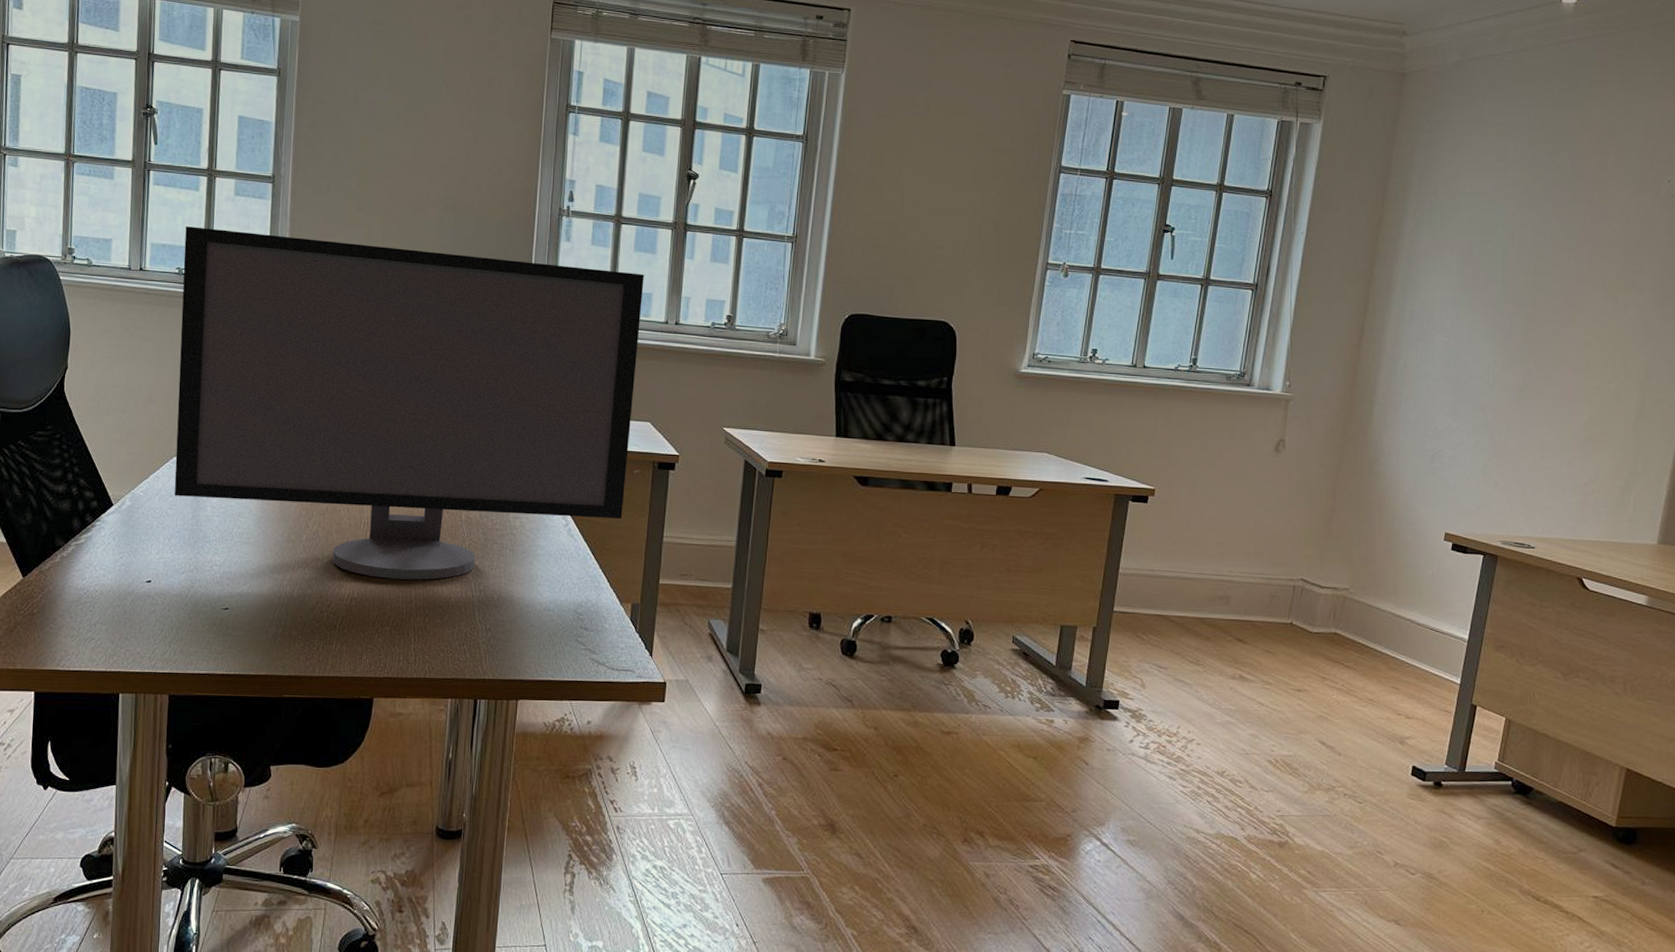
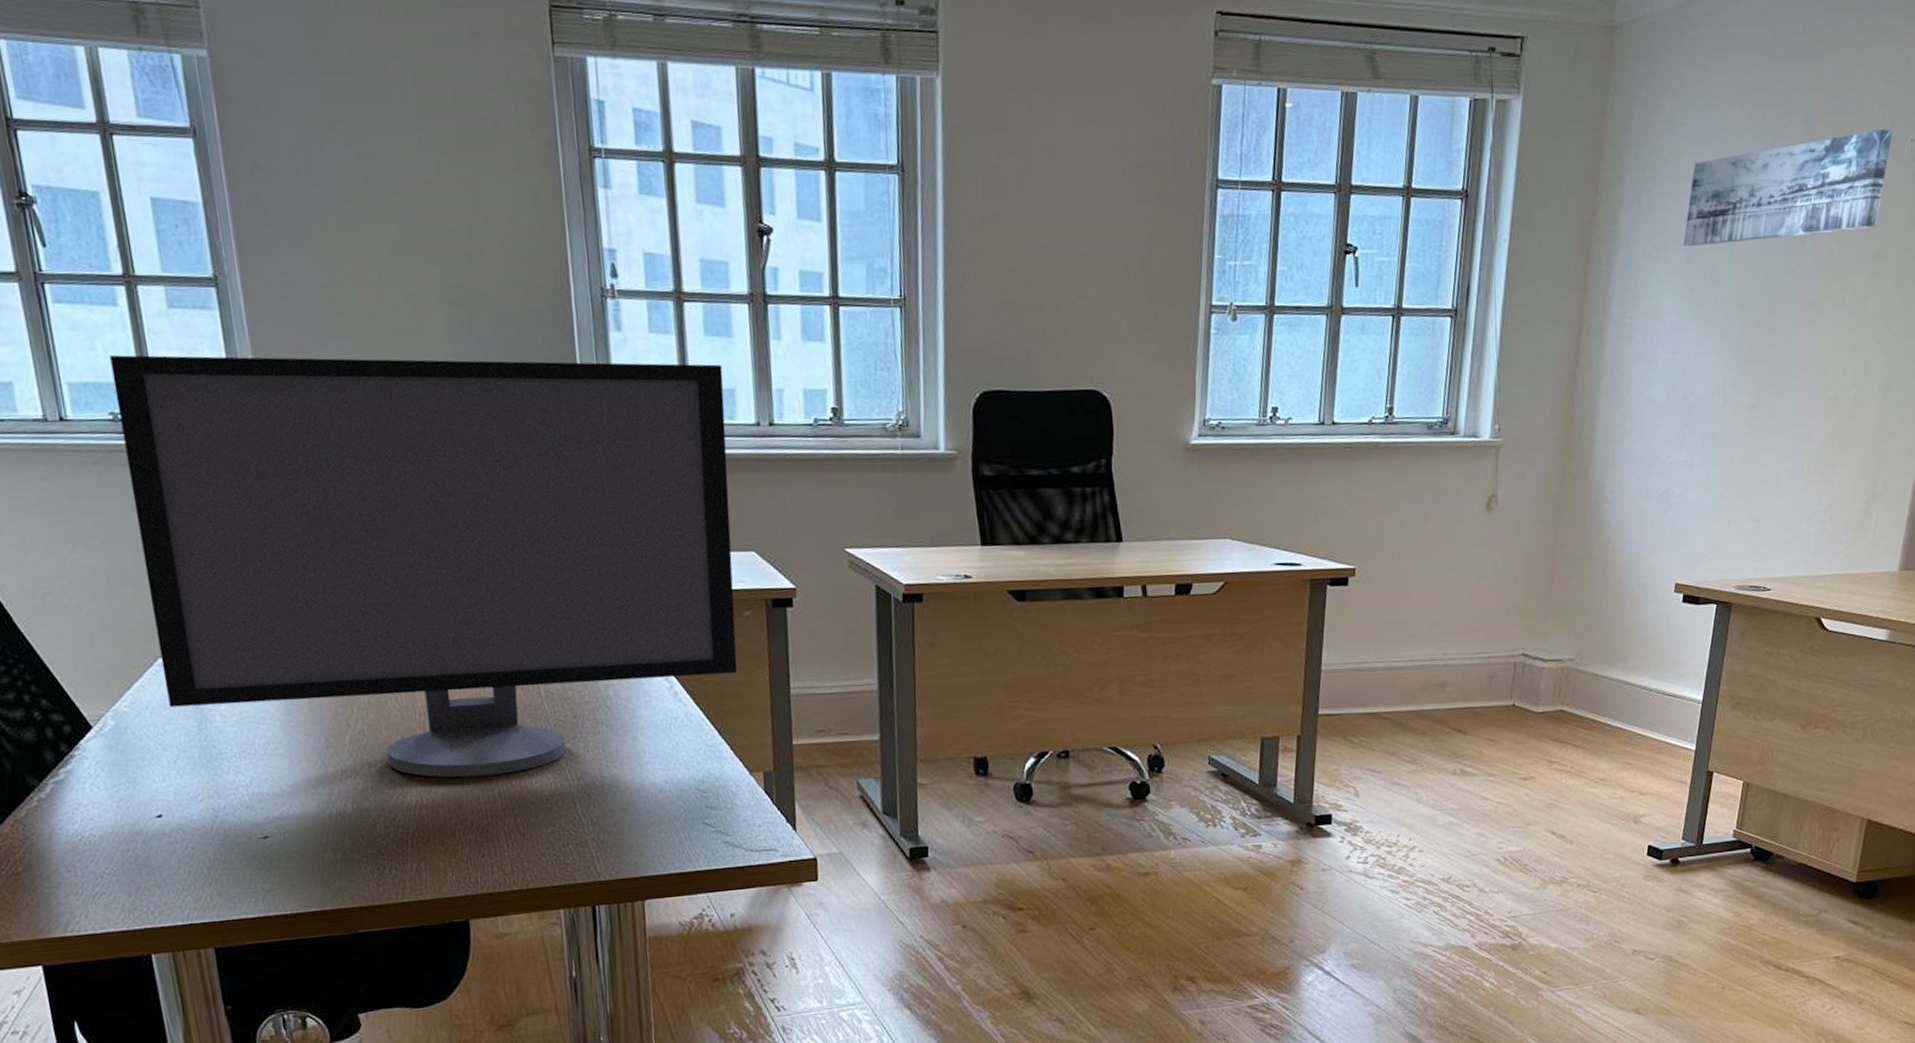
wall art: none [1460,170,1651,252] -> present [1683,129,1893,247]

